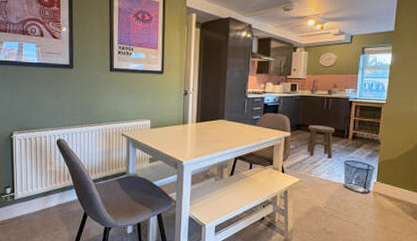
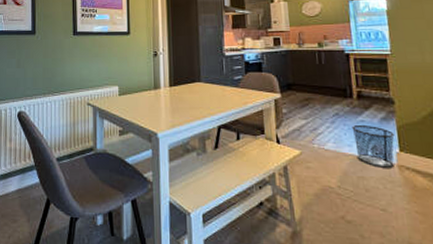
stool: present [307,125,335,159] -> none [301,84,336,124]

